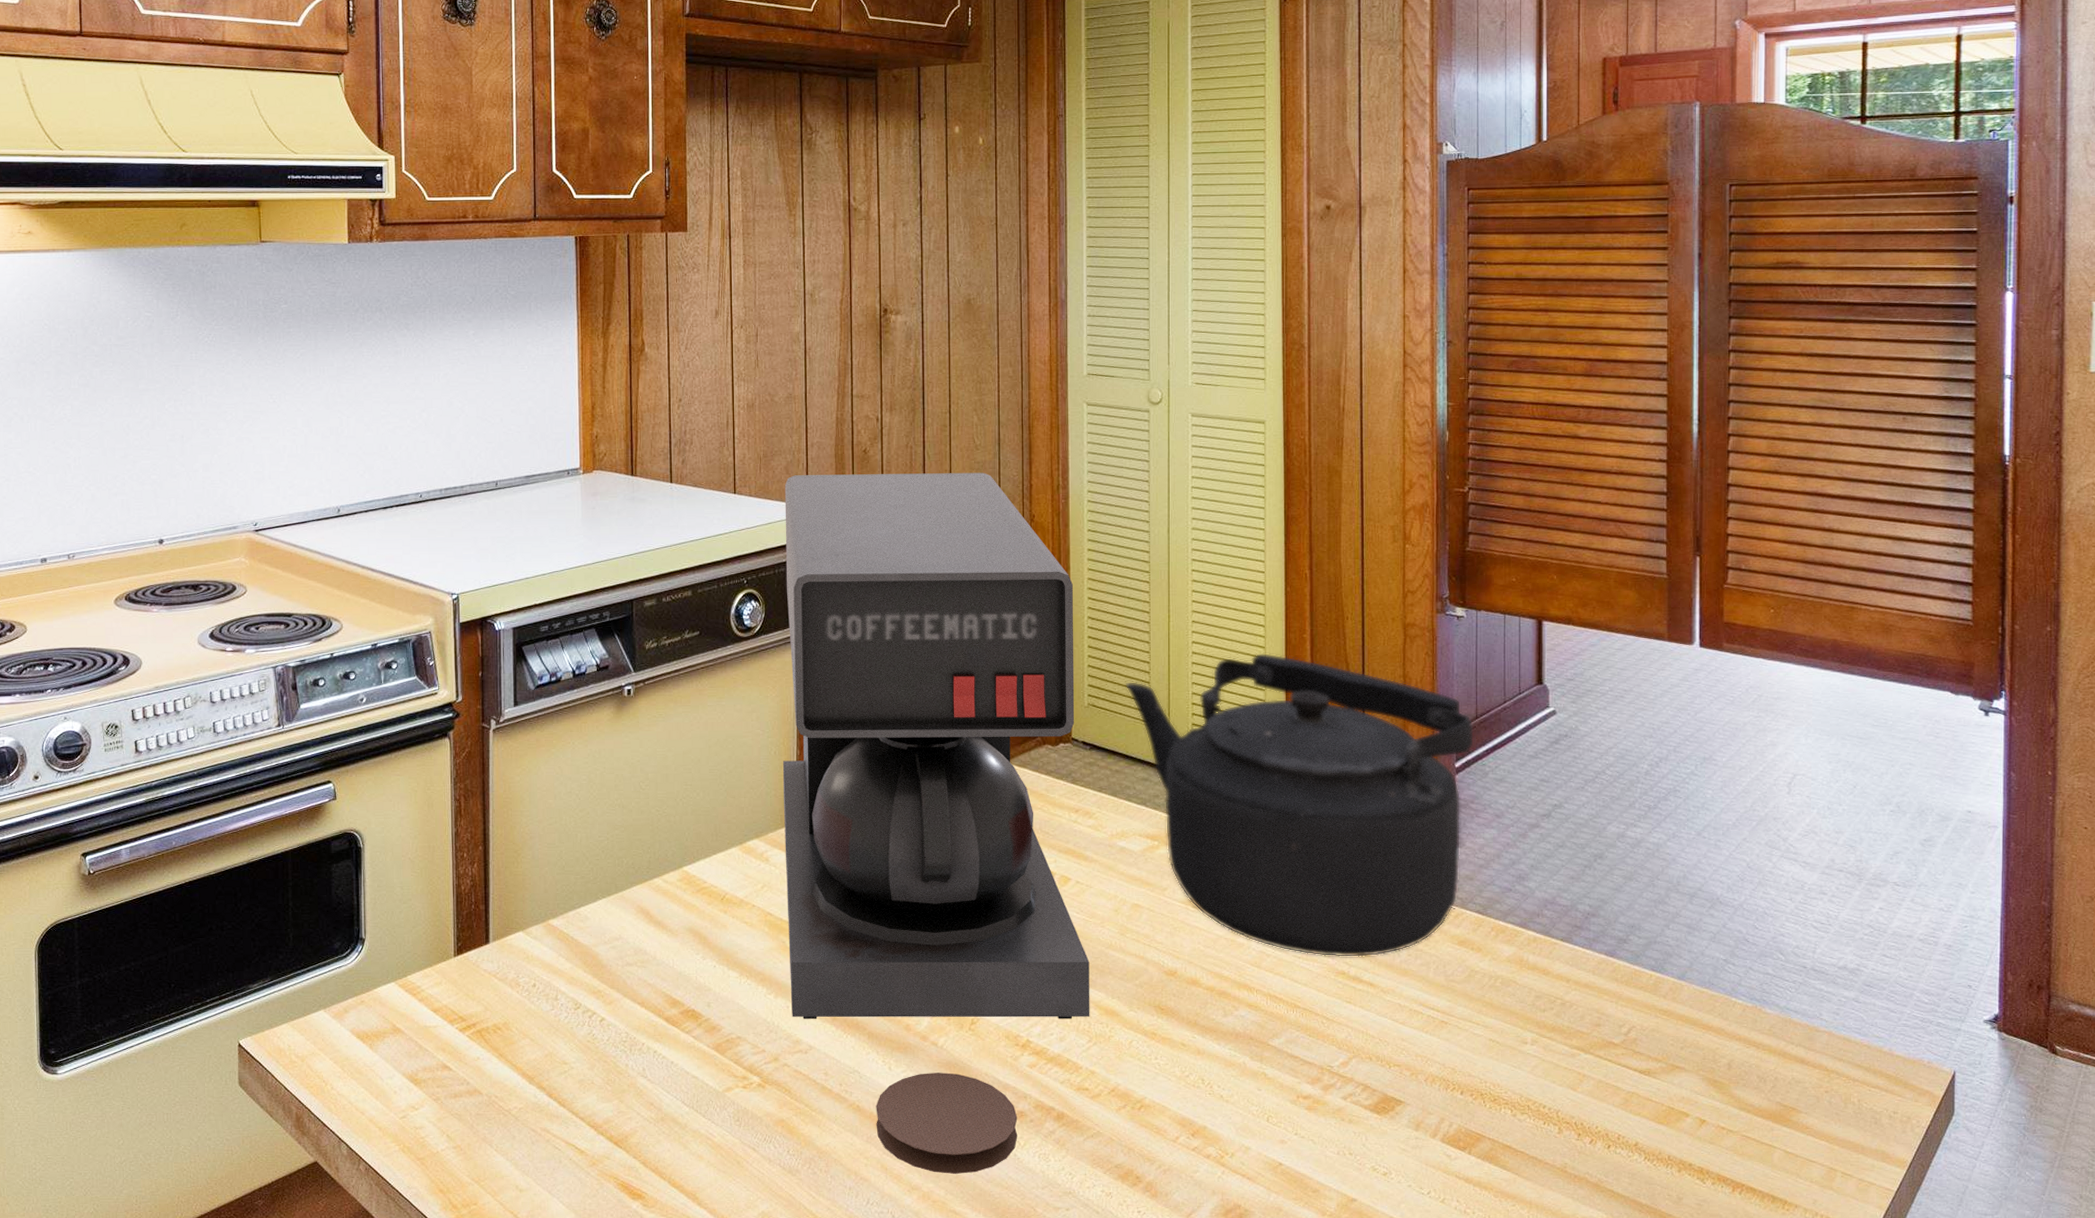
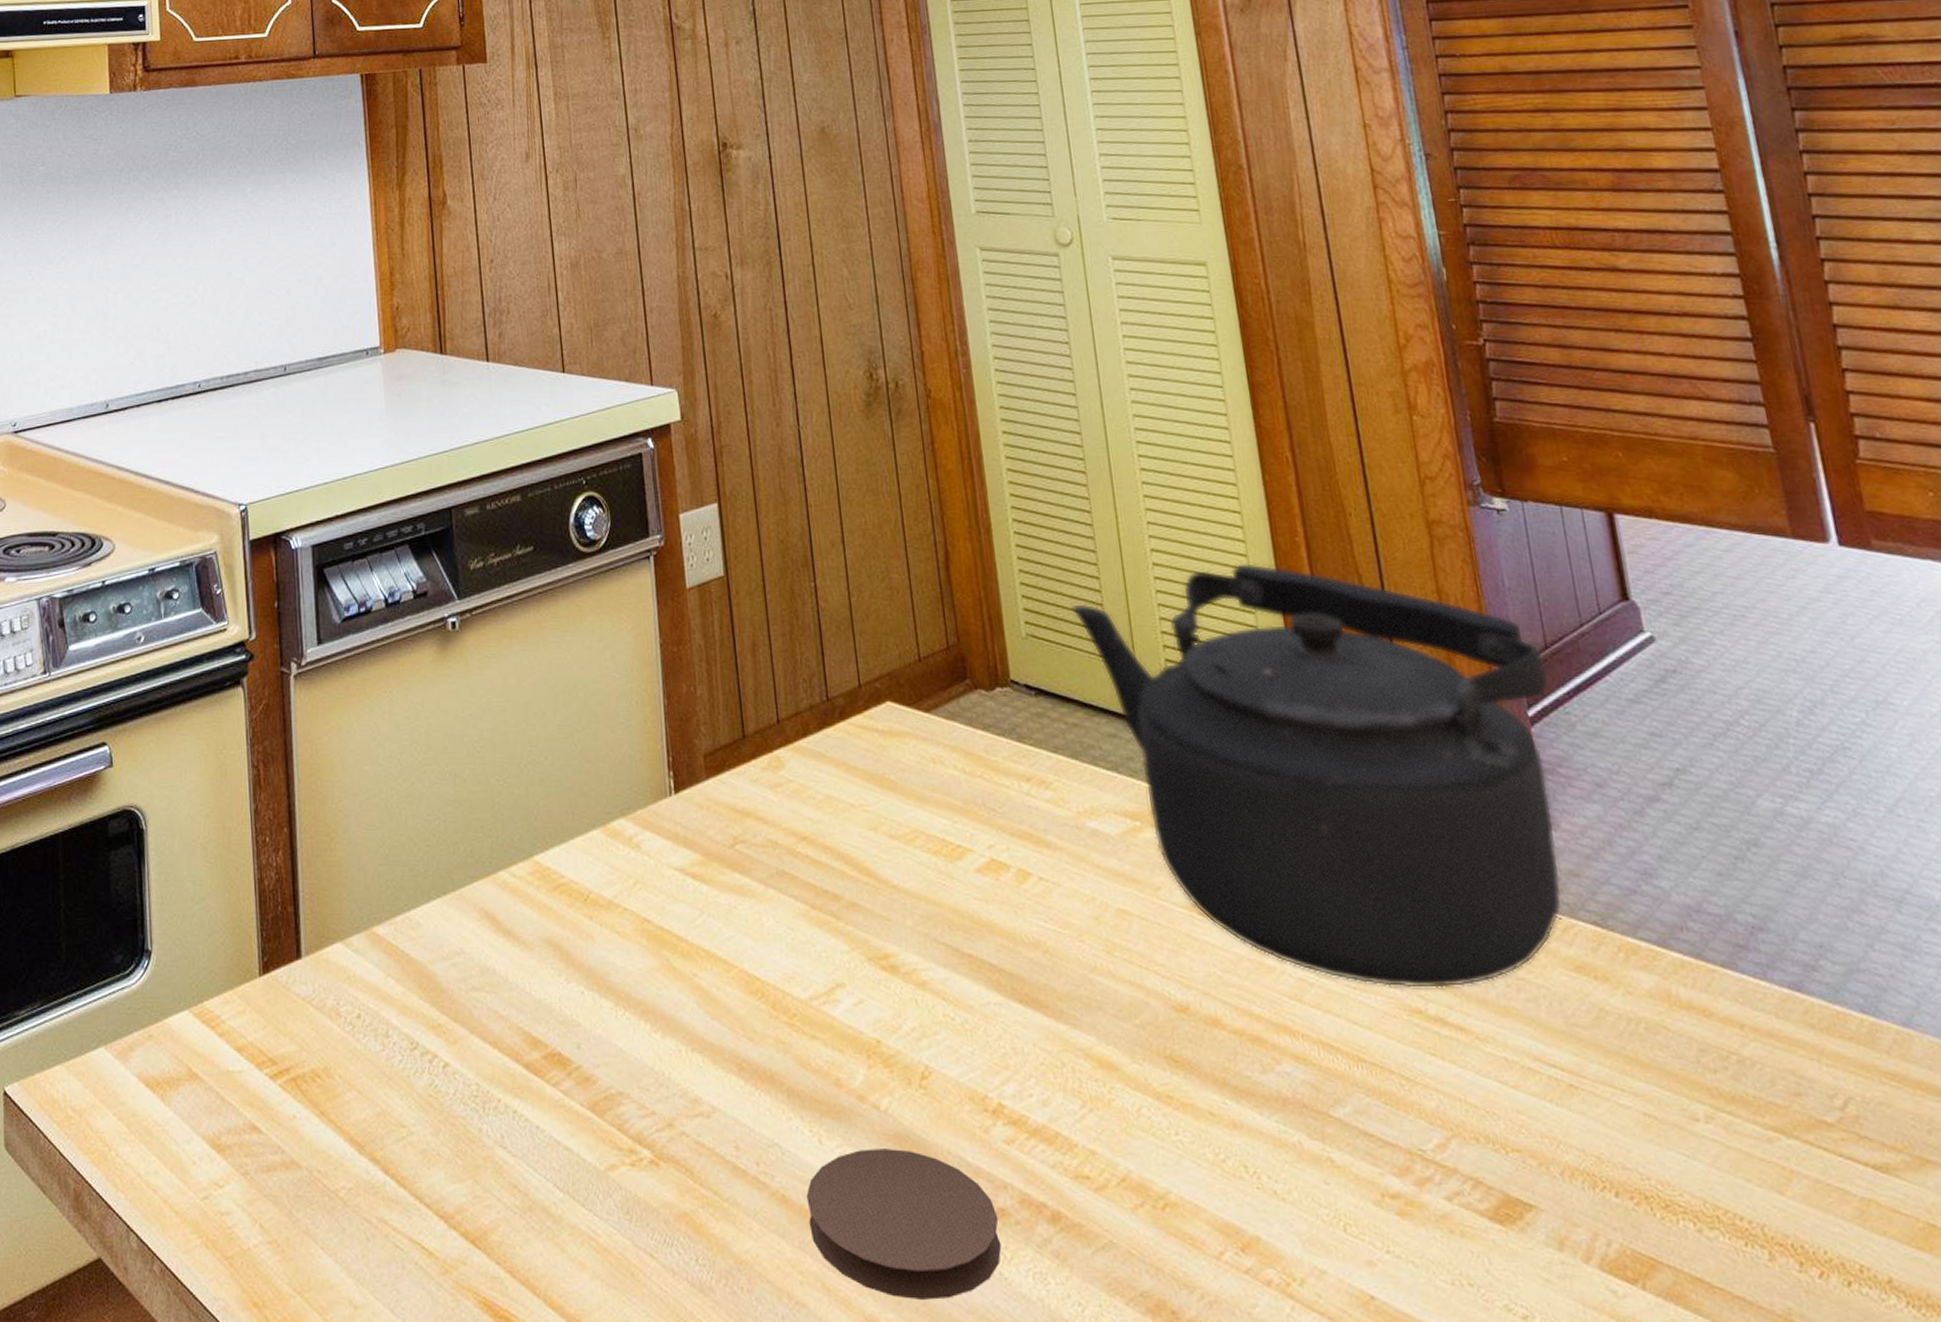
coffee maker: present [782,472,1090,1019] -> none [622,338,1080,1074]

